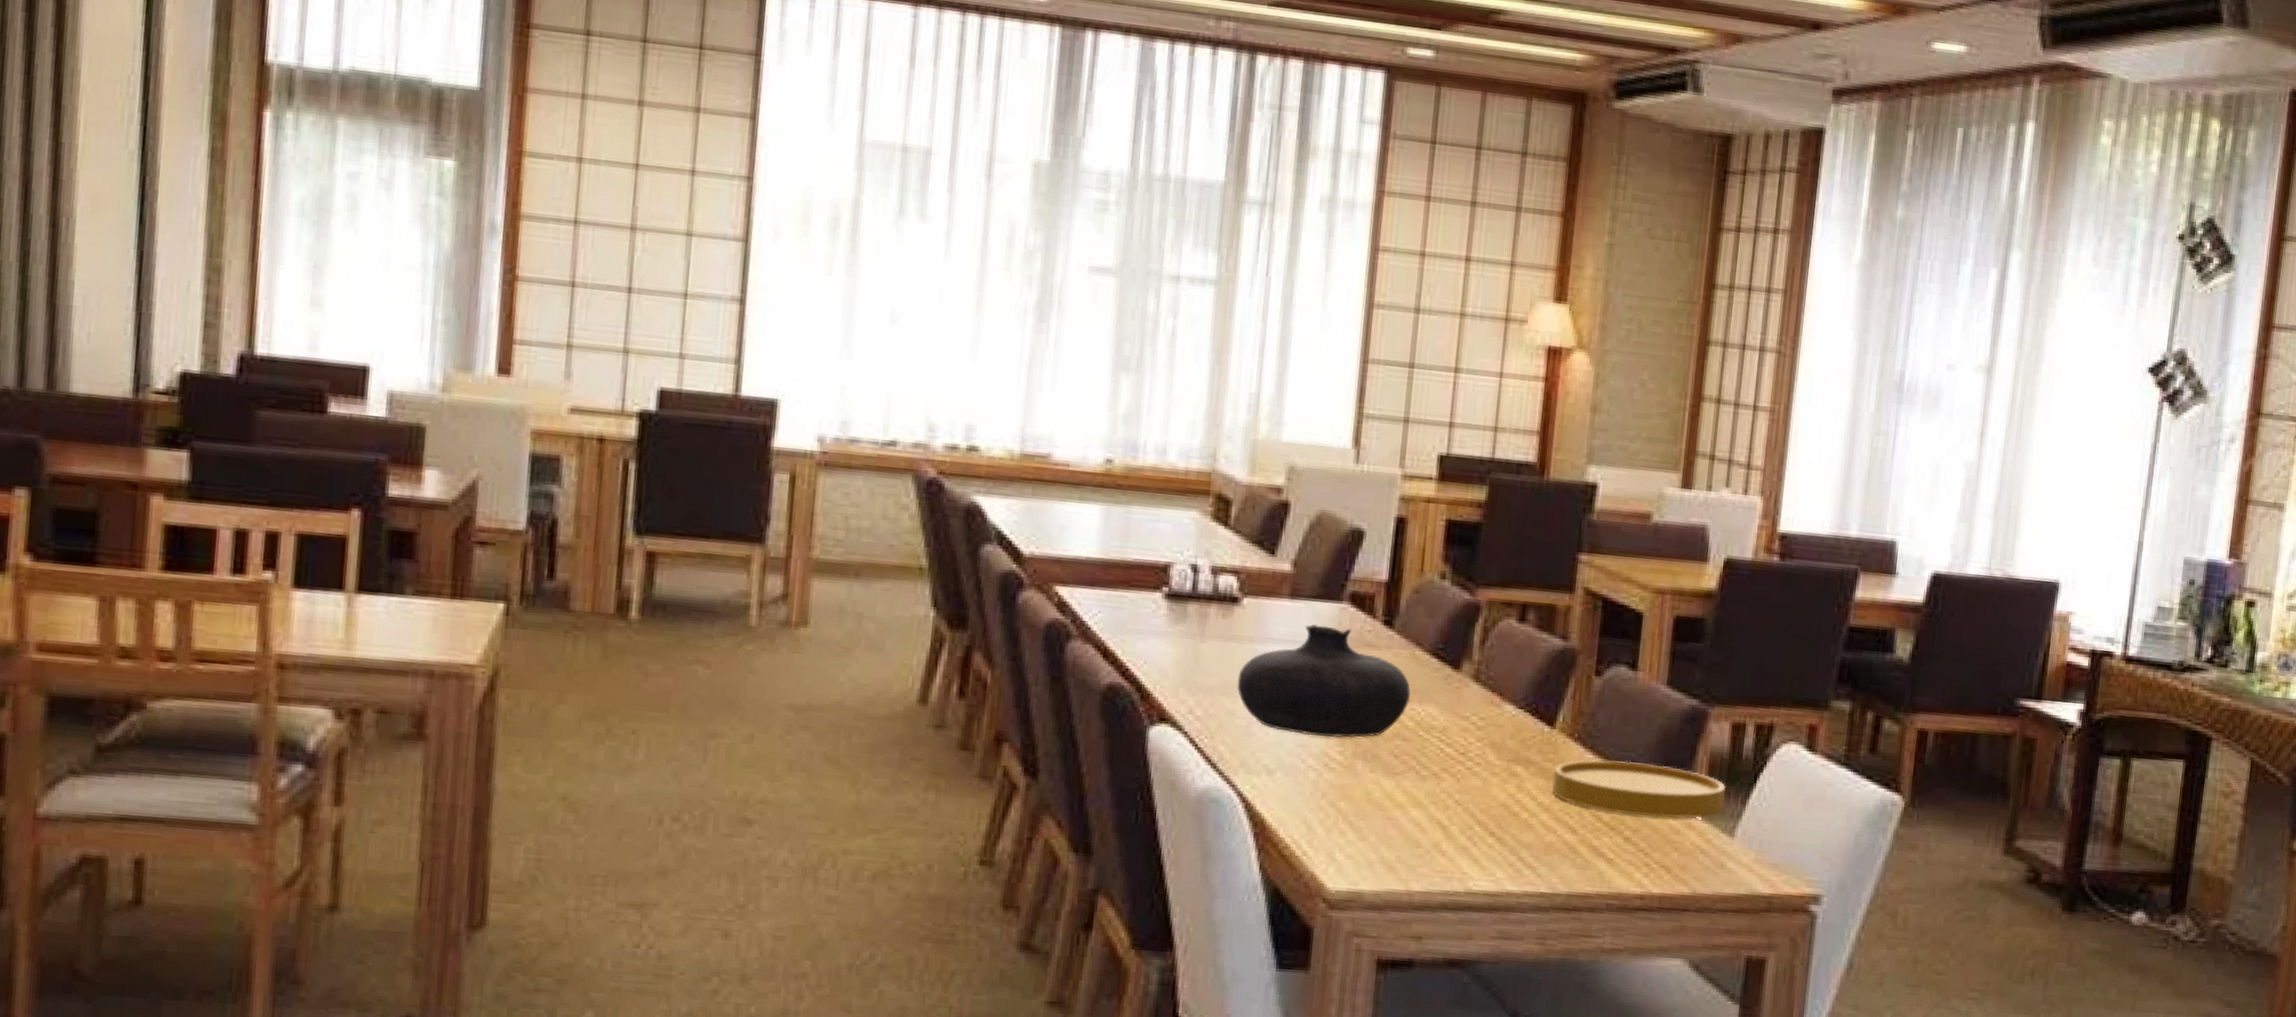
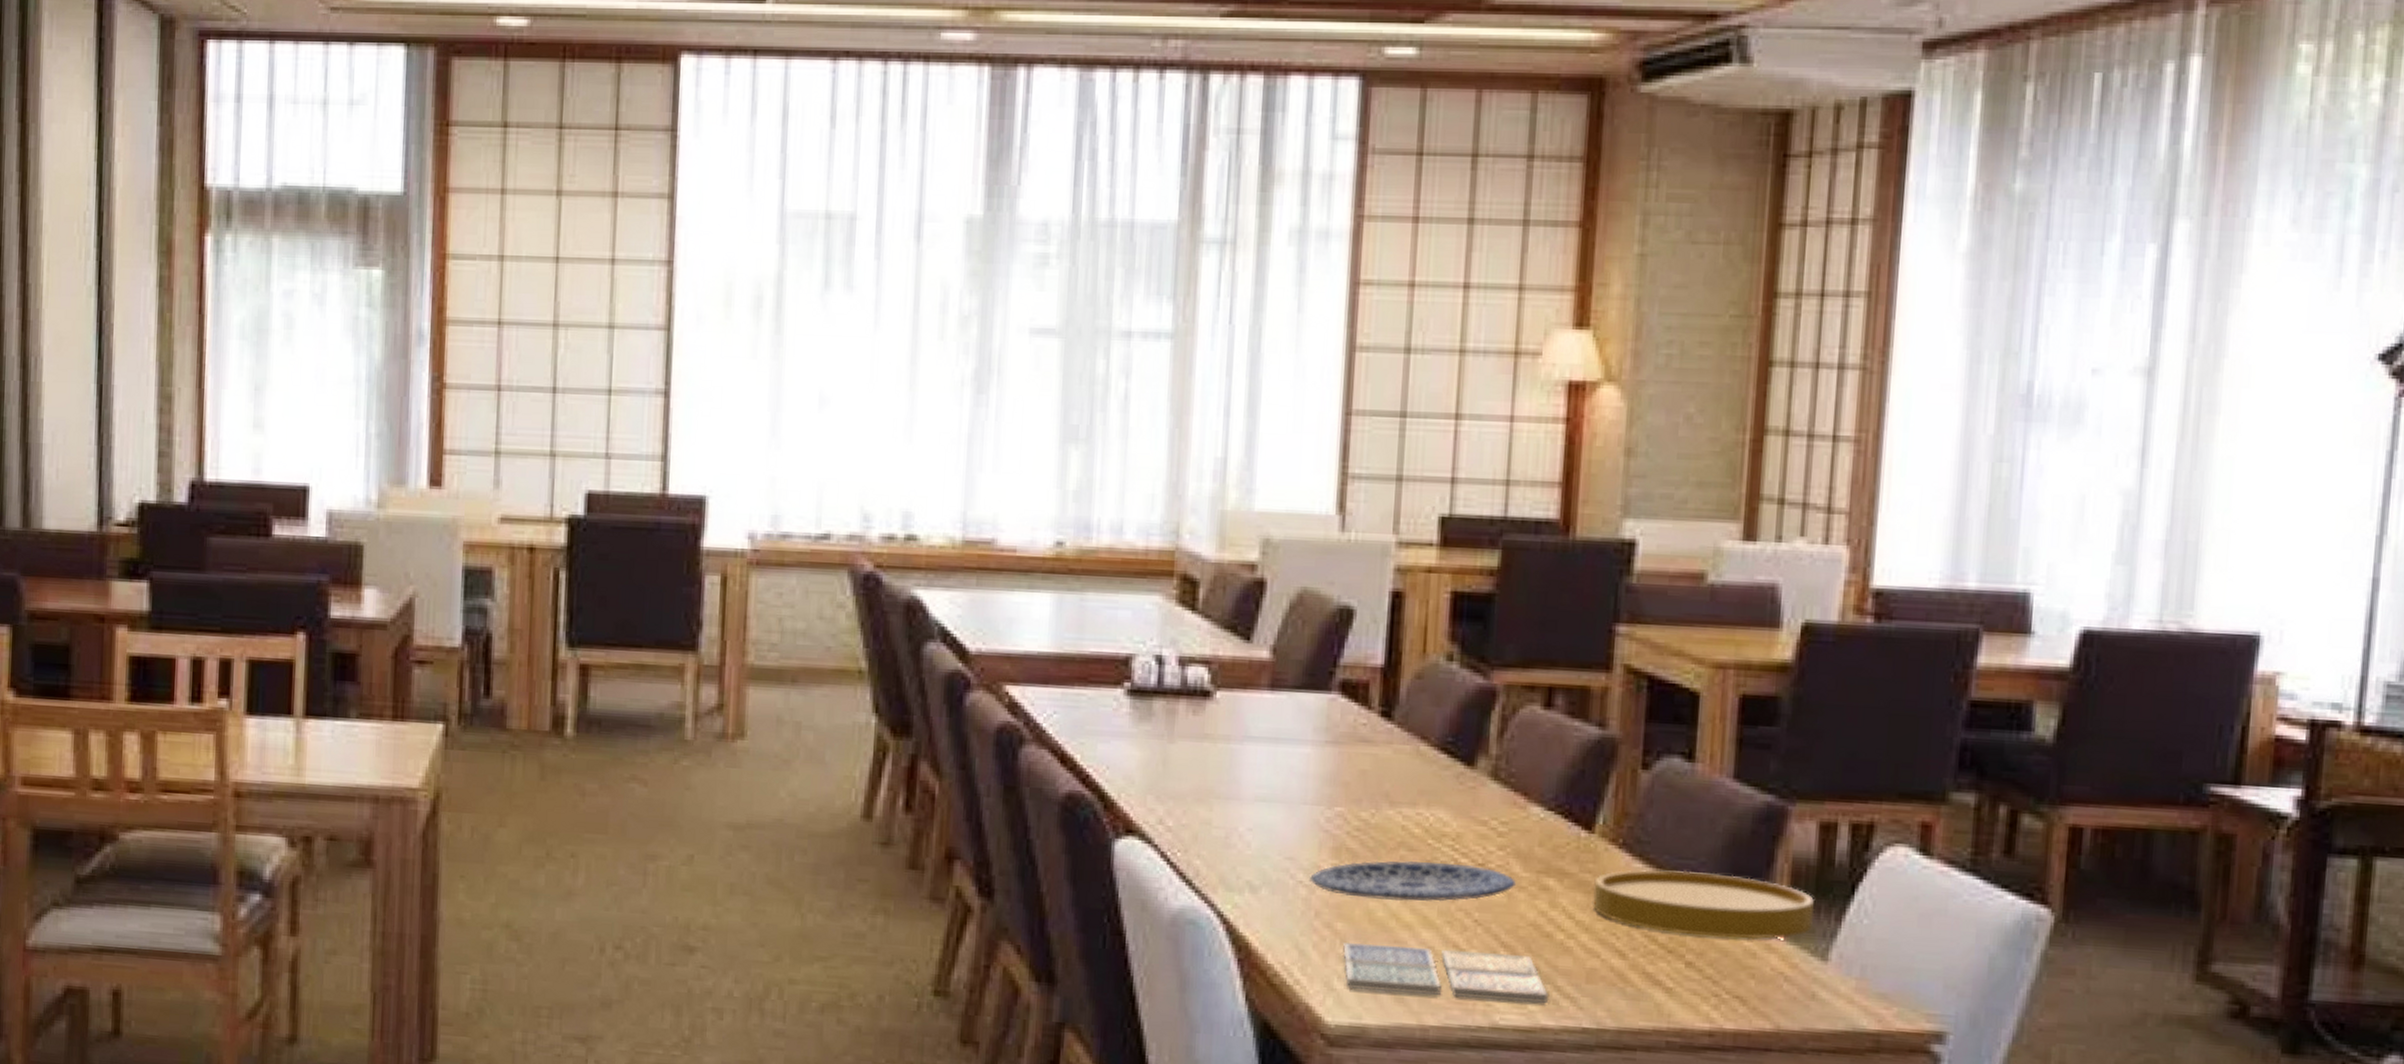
vase: present [1237,624,1411,738] -> none [1212,719,1416,849]
plate: none [1318,749,1491,785] -> present [1310,861,1517,902]
drink coaster: none [1344,819,1514,872] -> present [1343,943,1550,1003]

